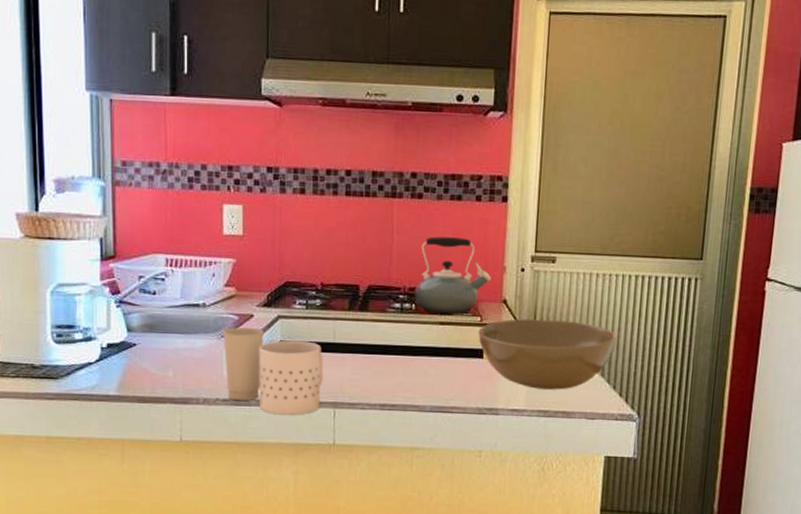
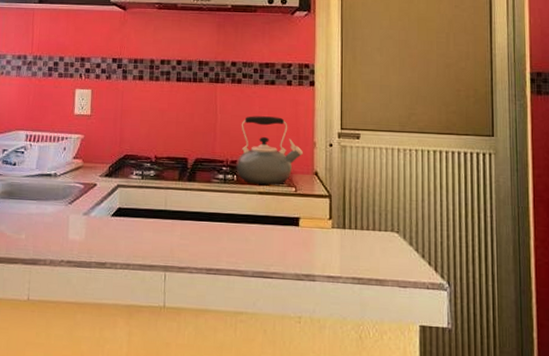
cup: present [223,327,264,401] -> none [69,195,105,263]
mug: present [258,340,324,415] -> none [98,207,156,278]
bowl: present [478,318,617,390] -> none [293,189,422,258]

